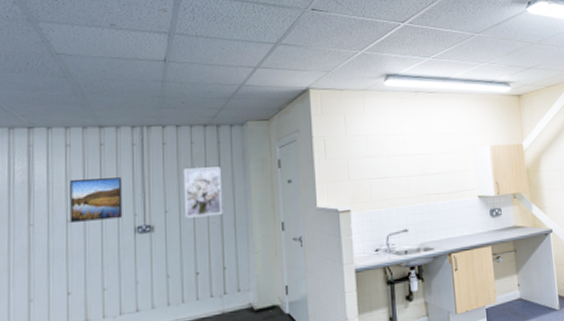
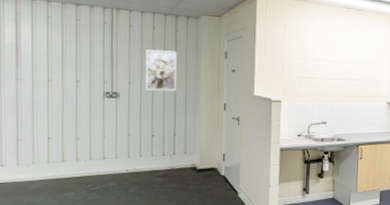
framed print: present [70,177,123,222] -> none [50,47,95,84]

